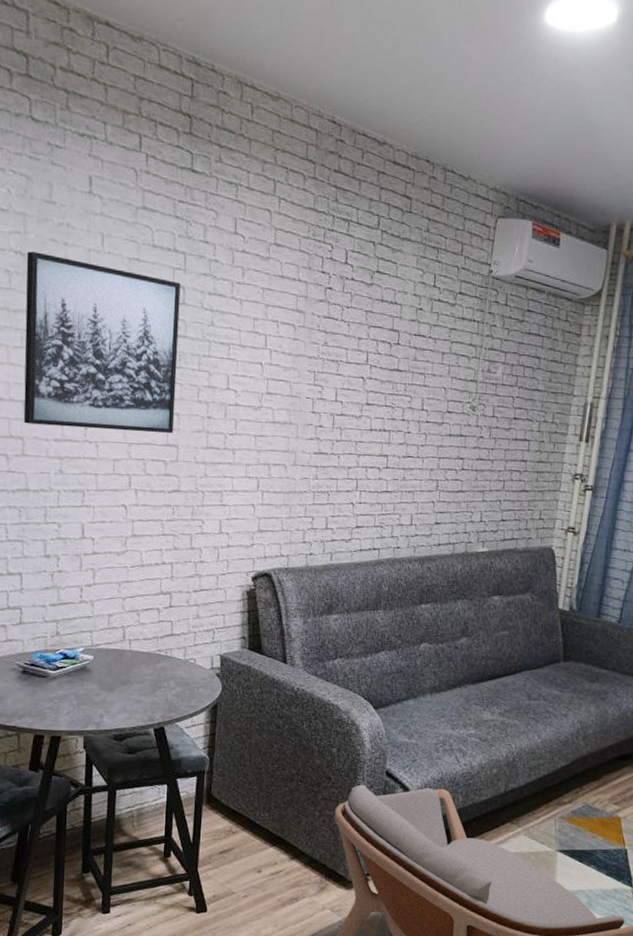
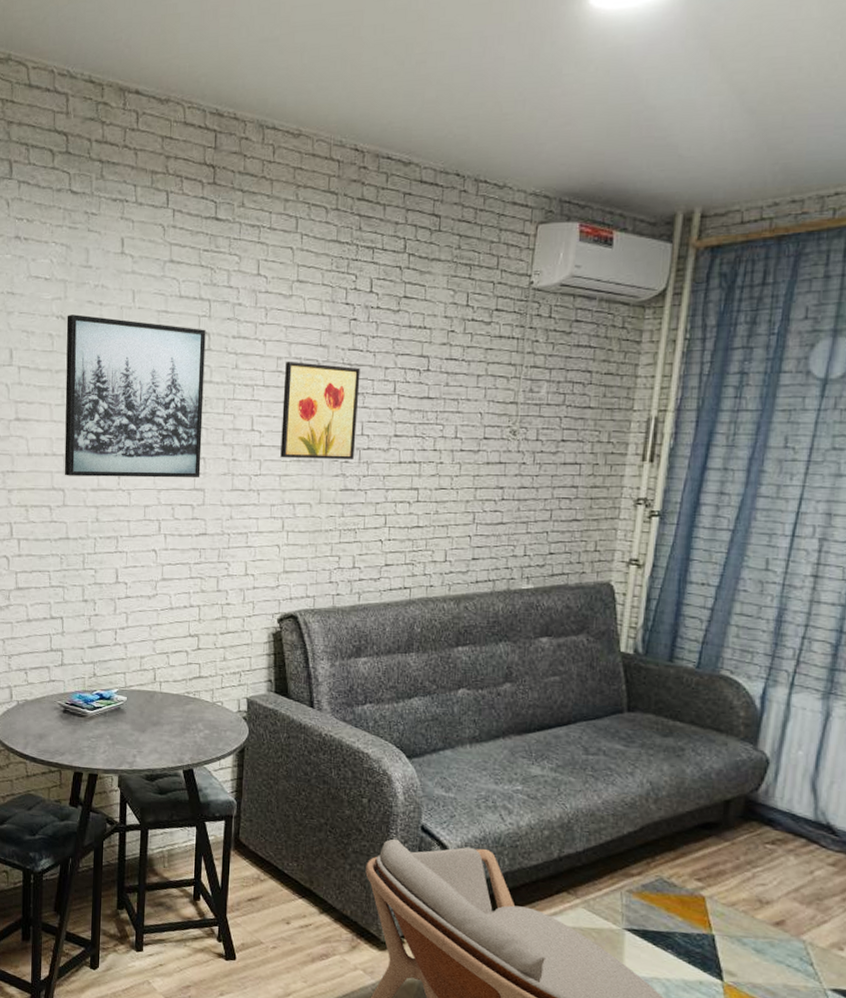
wall art: none [256,322,335,425] -> present [280,361,361,460]

